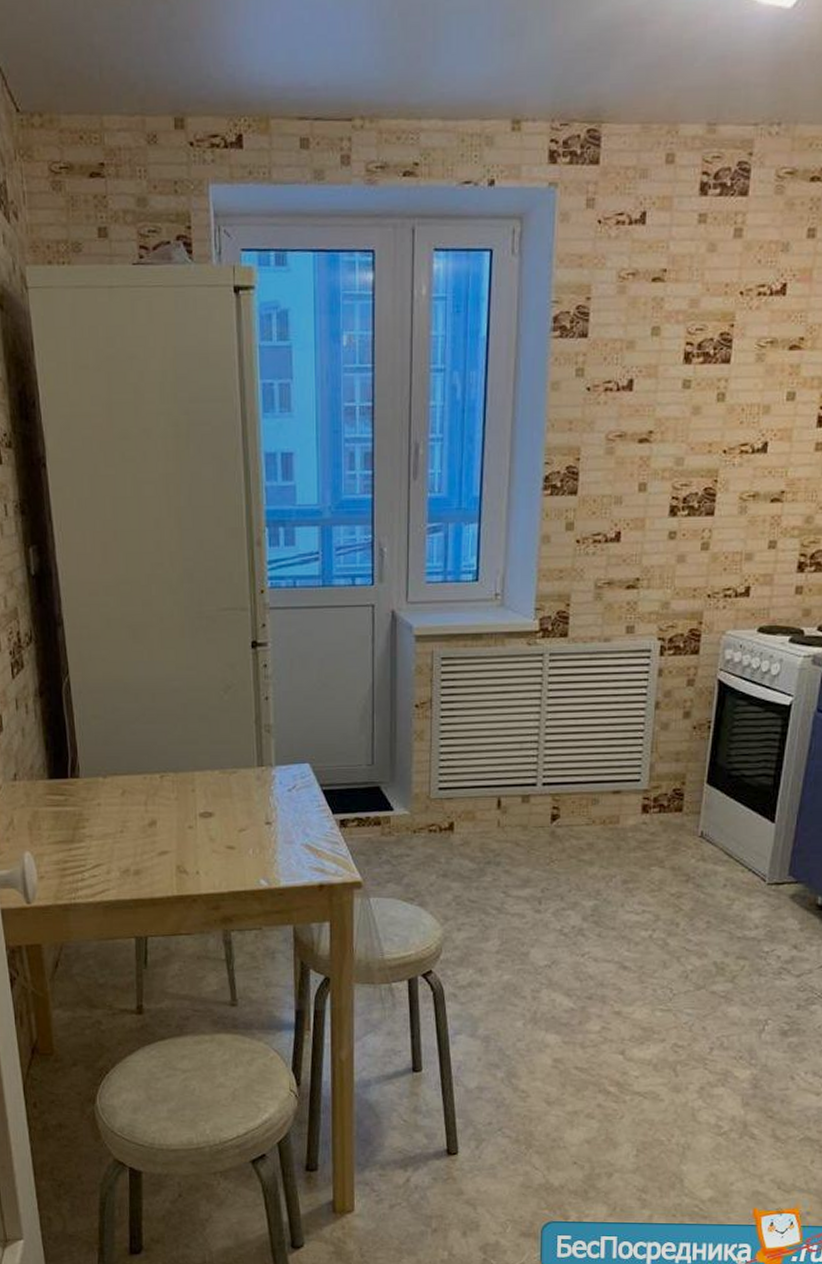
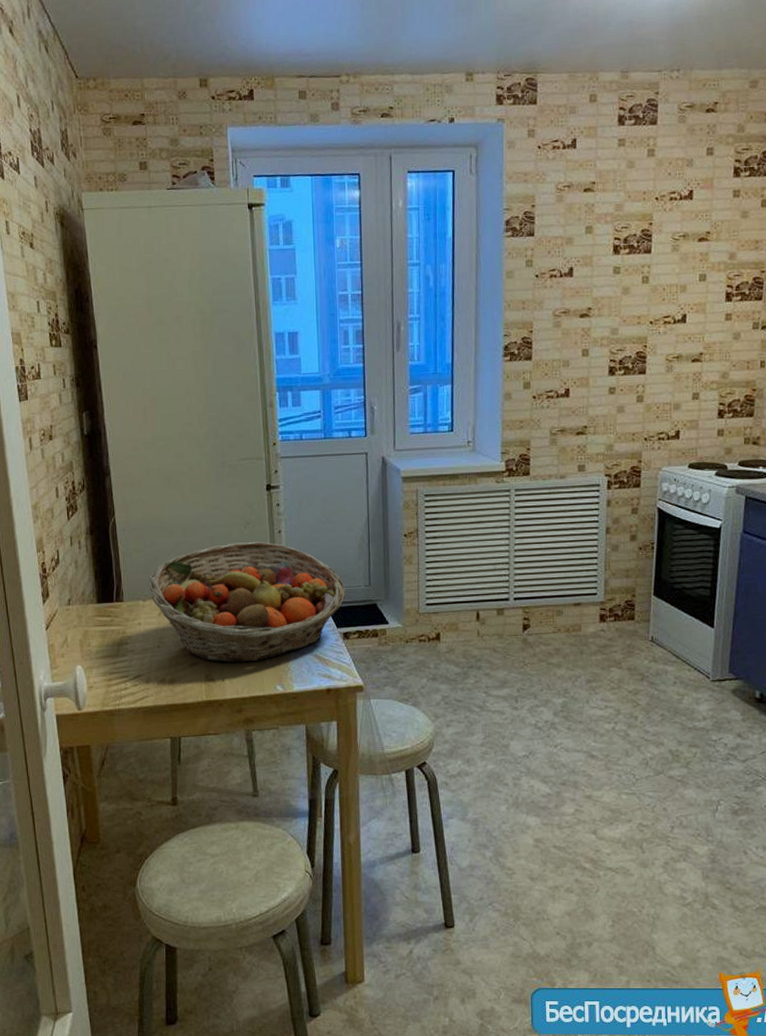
fruit basket: none [110,710,344,852] -> present [149,542,346,663]

